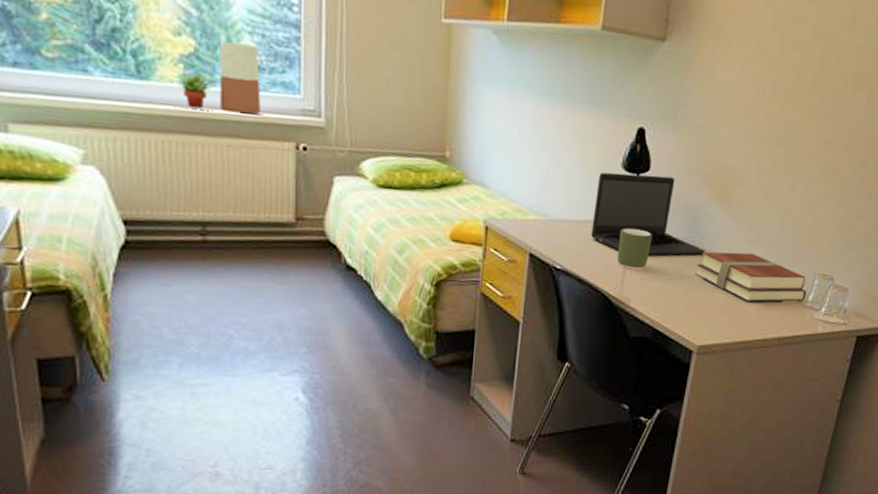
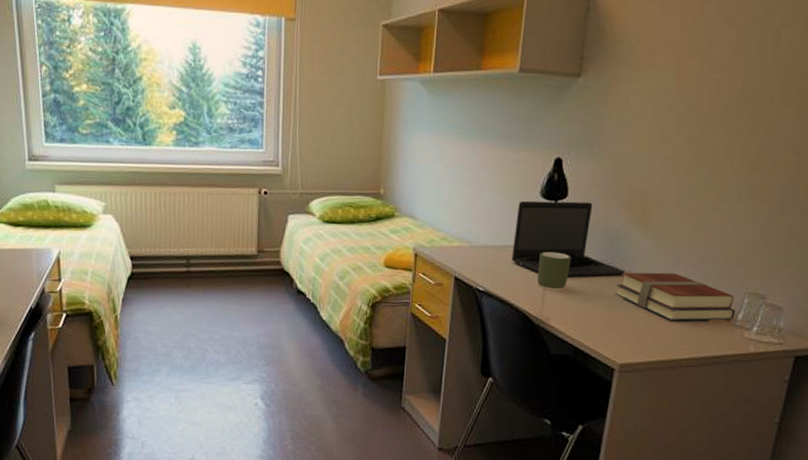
succulent plant: present [172,72,214,109] -> none [168,136,198,166]
vase: present [220,42,261,115] -> none [202,111,233,168]

